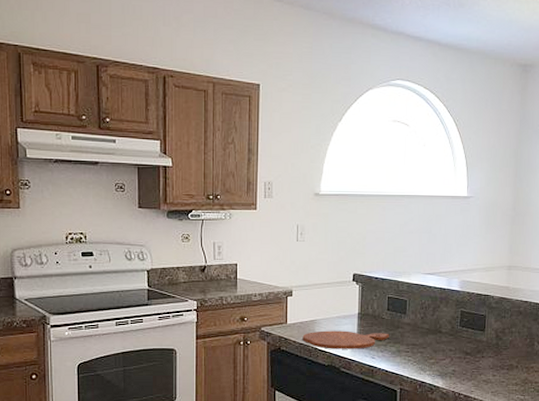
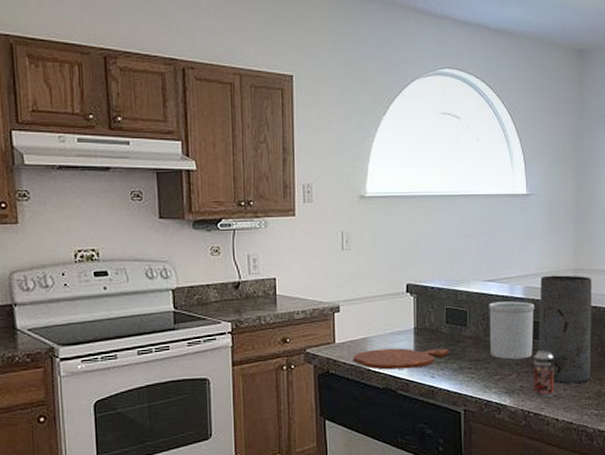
utensil holder: none [426,293,470,346] -> present [489,301,535,360]
beverage can: none [464,339,486,383] -> present [533,350,555,399]
vase: none [471,271,524,370] -> present [539,275,592,384]

